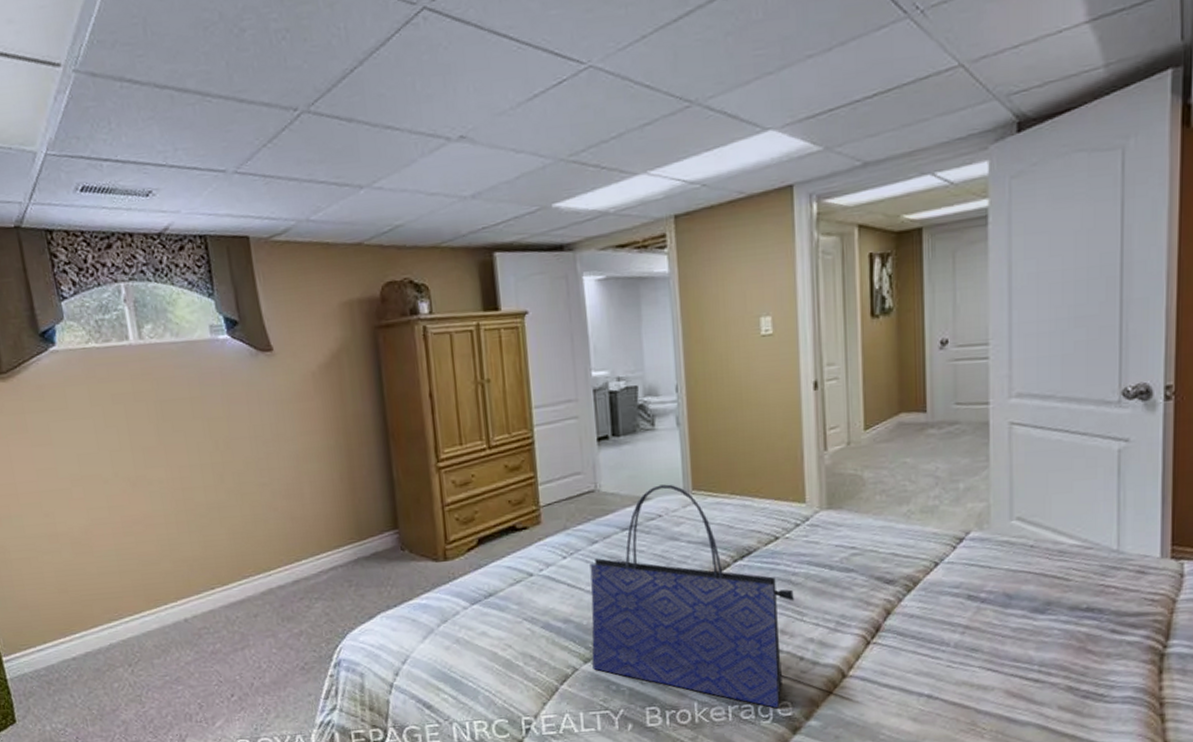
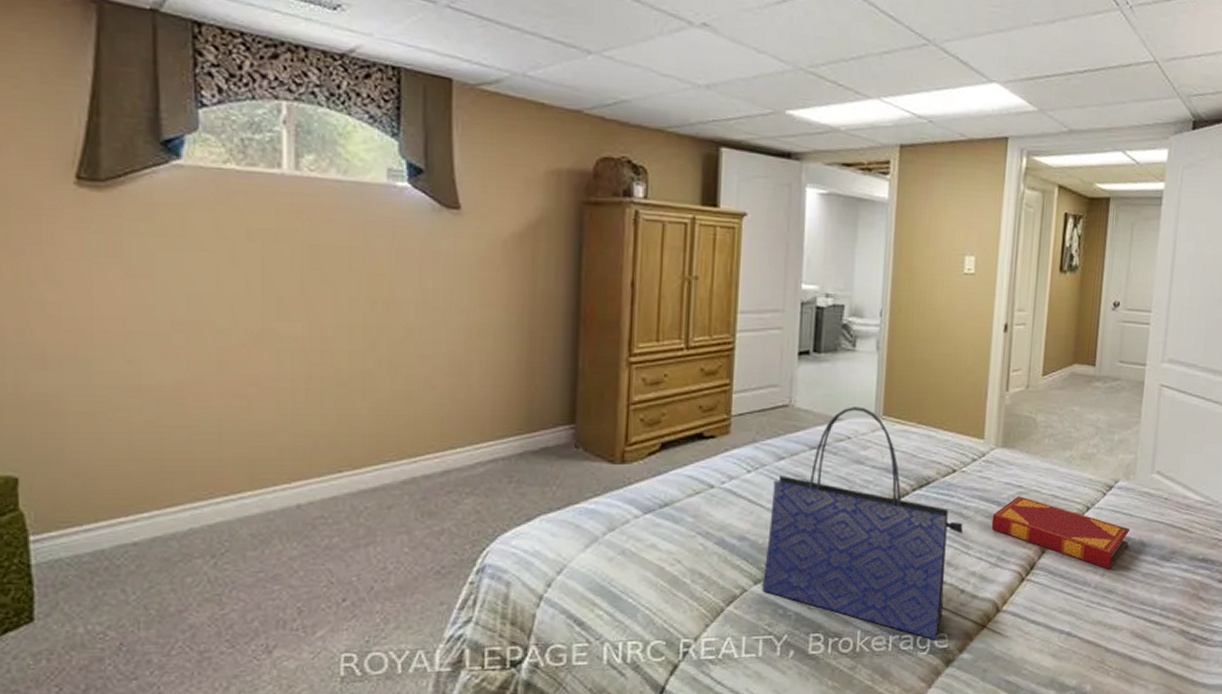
hardback book: none [825,557,991,627] -> present [991,496,1130,570]

